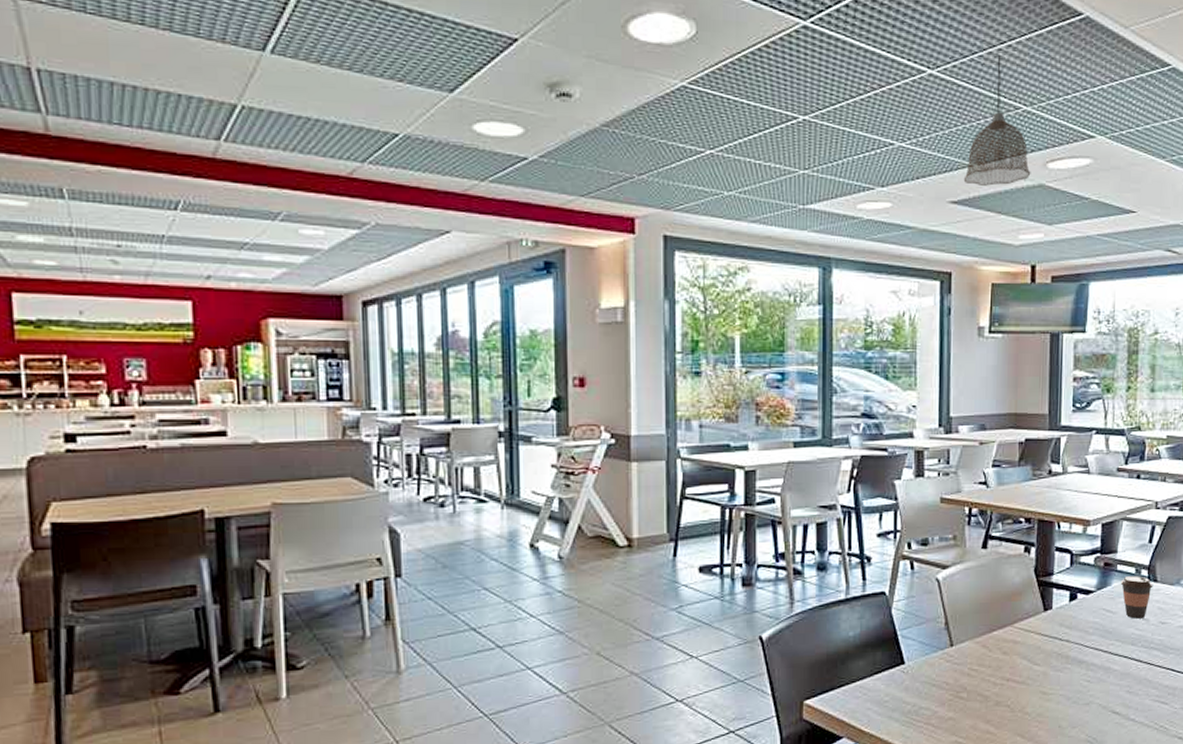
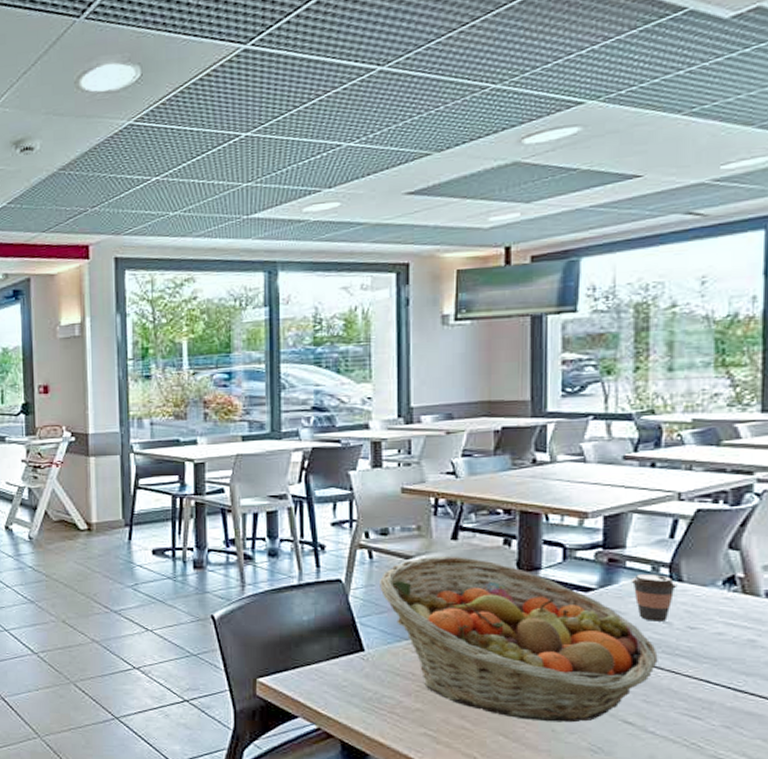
fruit basket: none [920,564,1138,719] -> present [380,555,658,723]
pendant lamp: present [963,55,1031,186] -> none [421,37,503,173]

